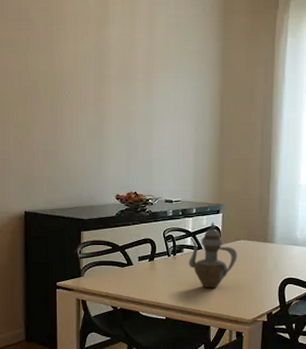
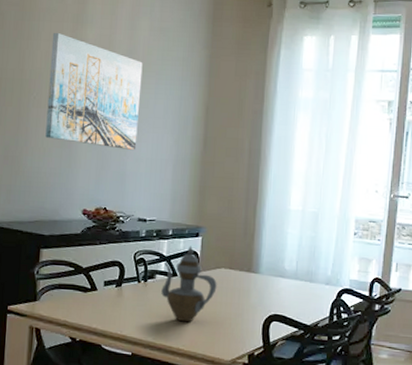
wall art: none [79,34,162,140] -> present [45,32,143,151]

